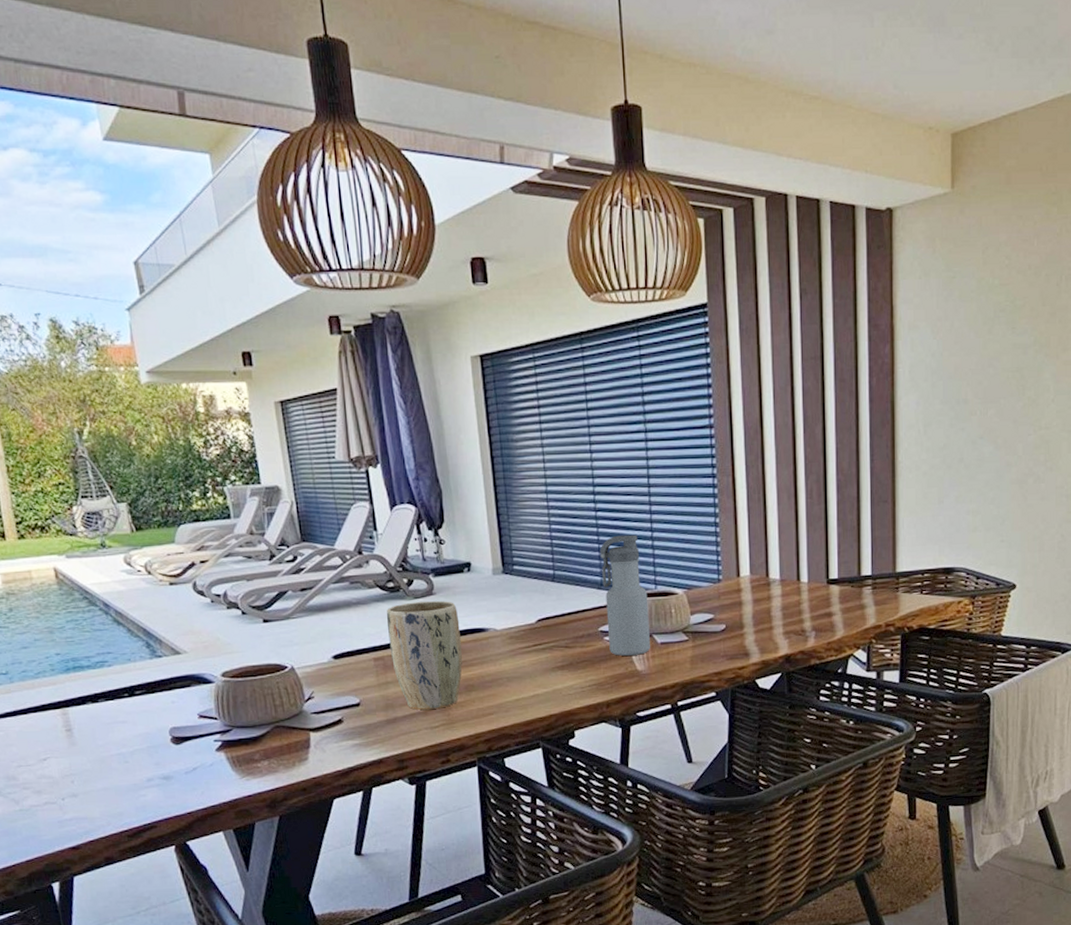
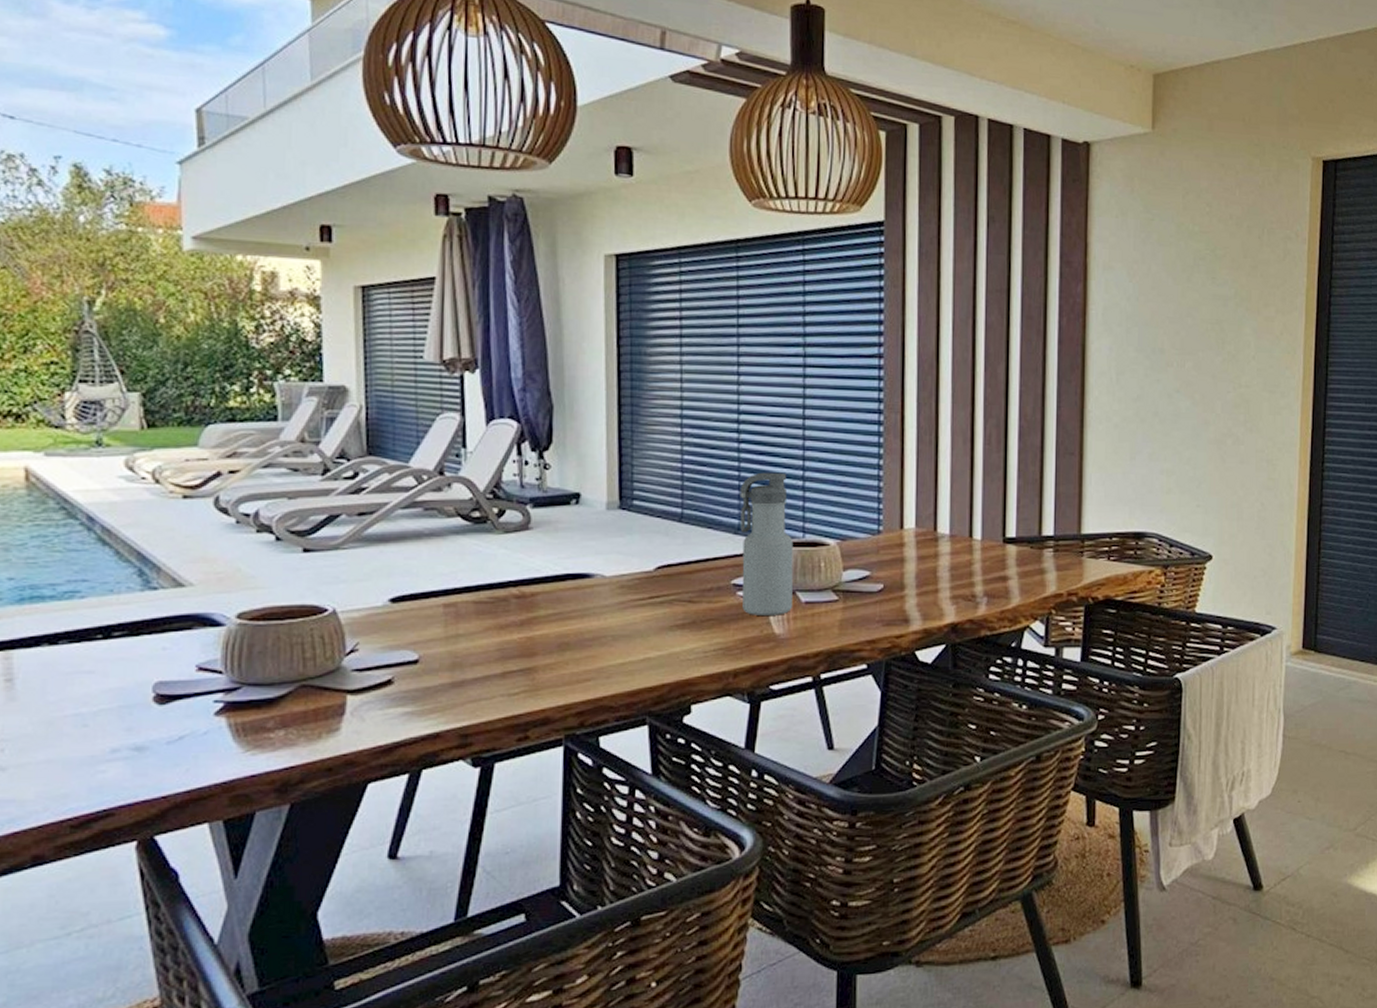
plant pot: present [386,601,462,710] -> none [465,536,559,672]

